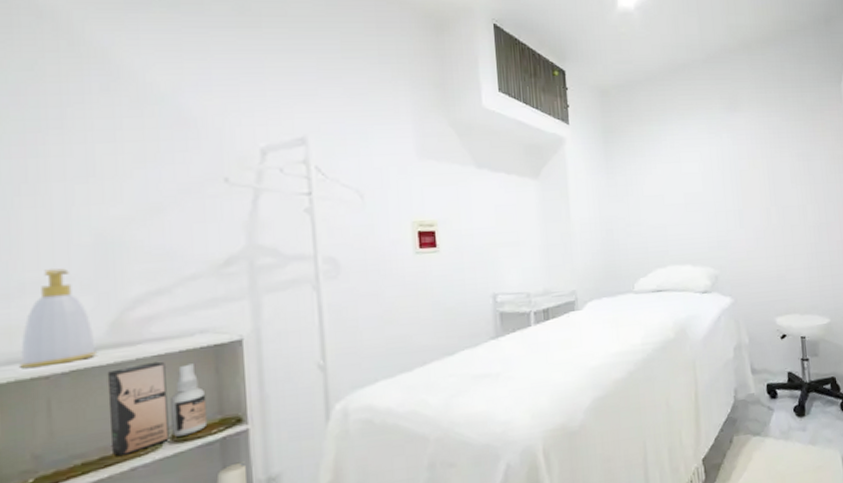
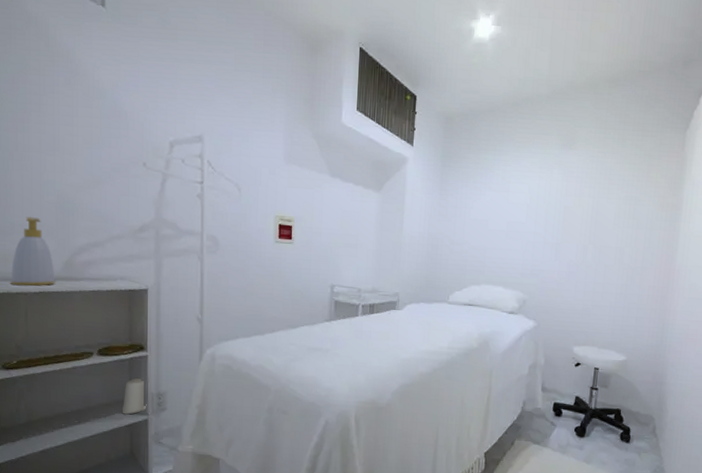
spray bottle: present [107,361,208,457] -> none [61,295,122,358]

